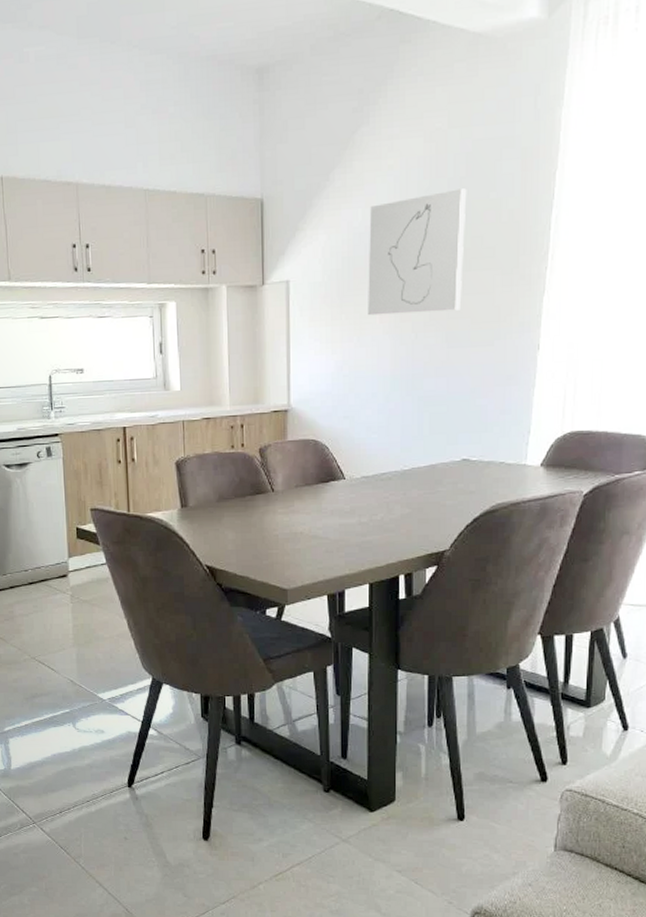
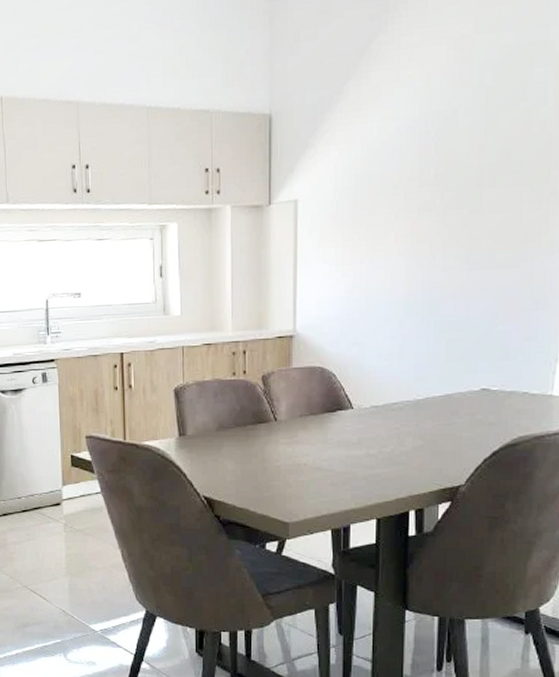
wall art: present [368,188,467,316] -> none [382,98,494,236]

